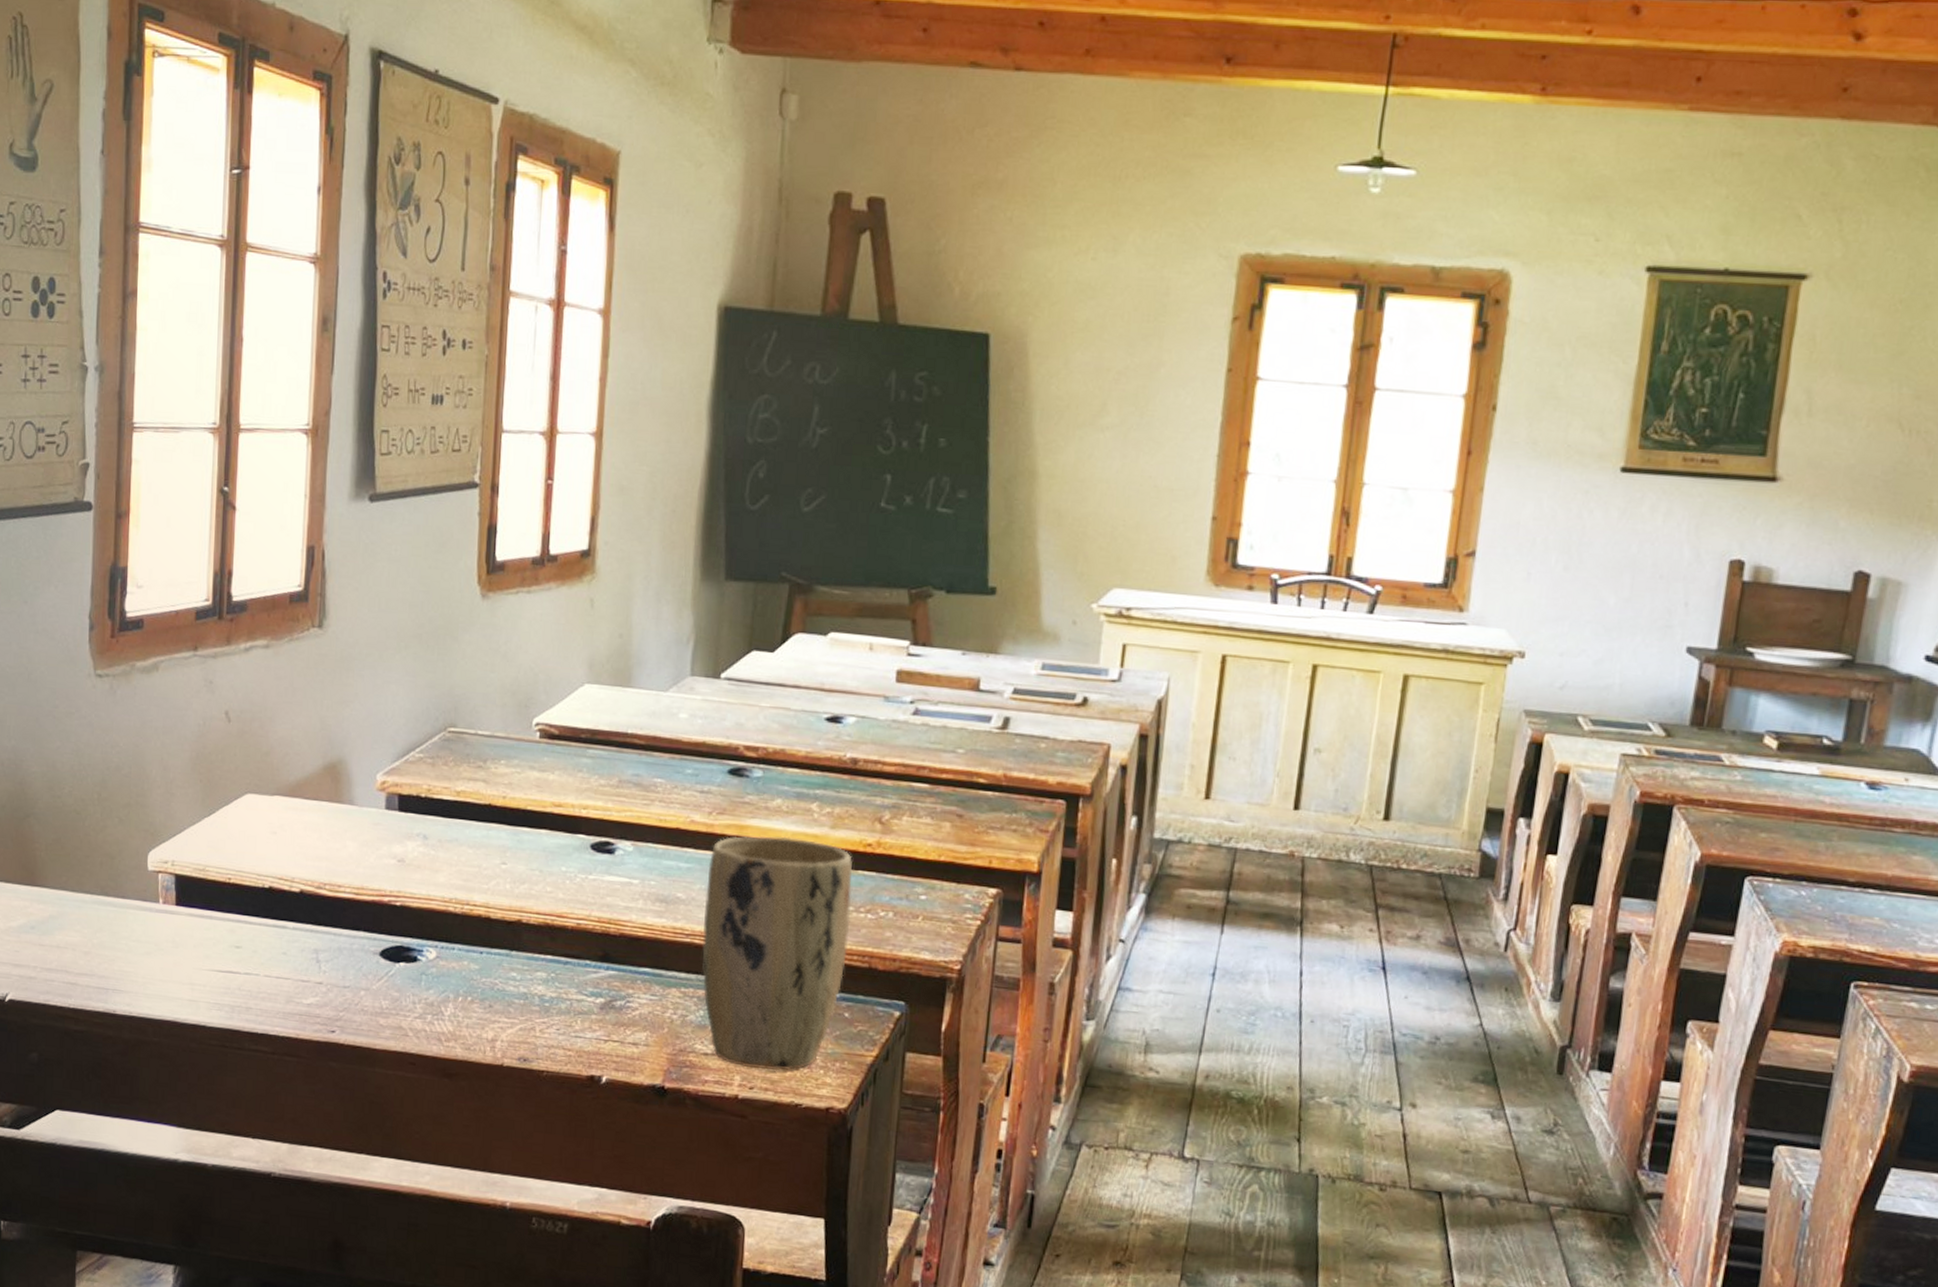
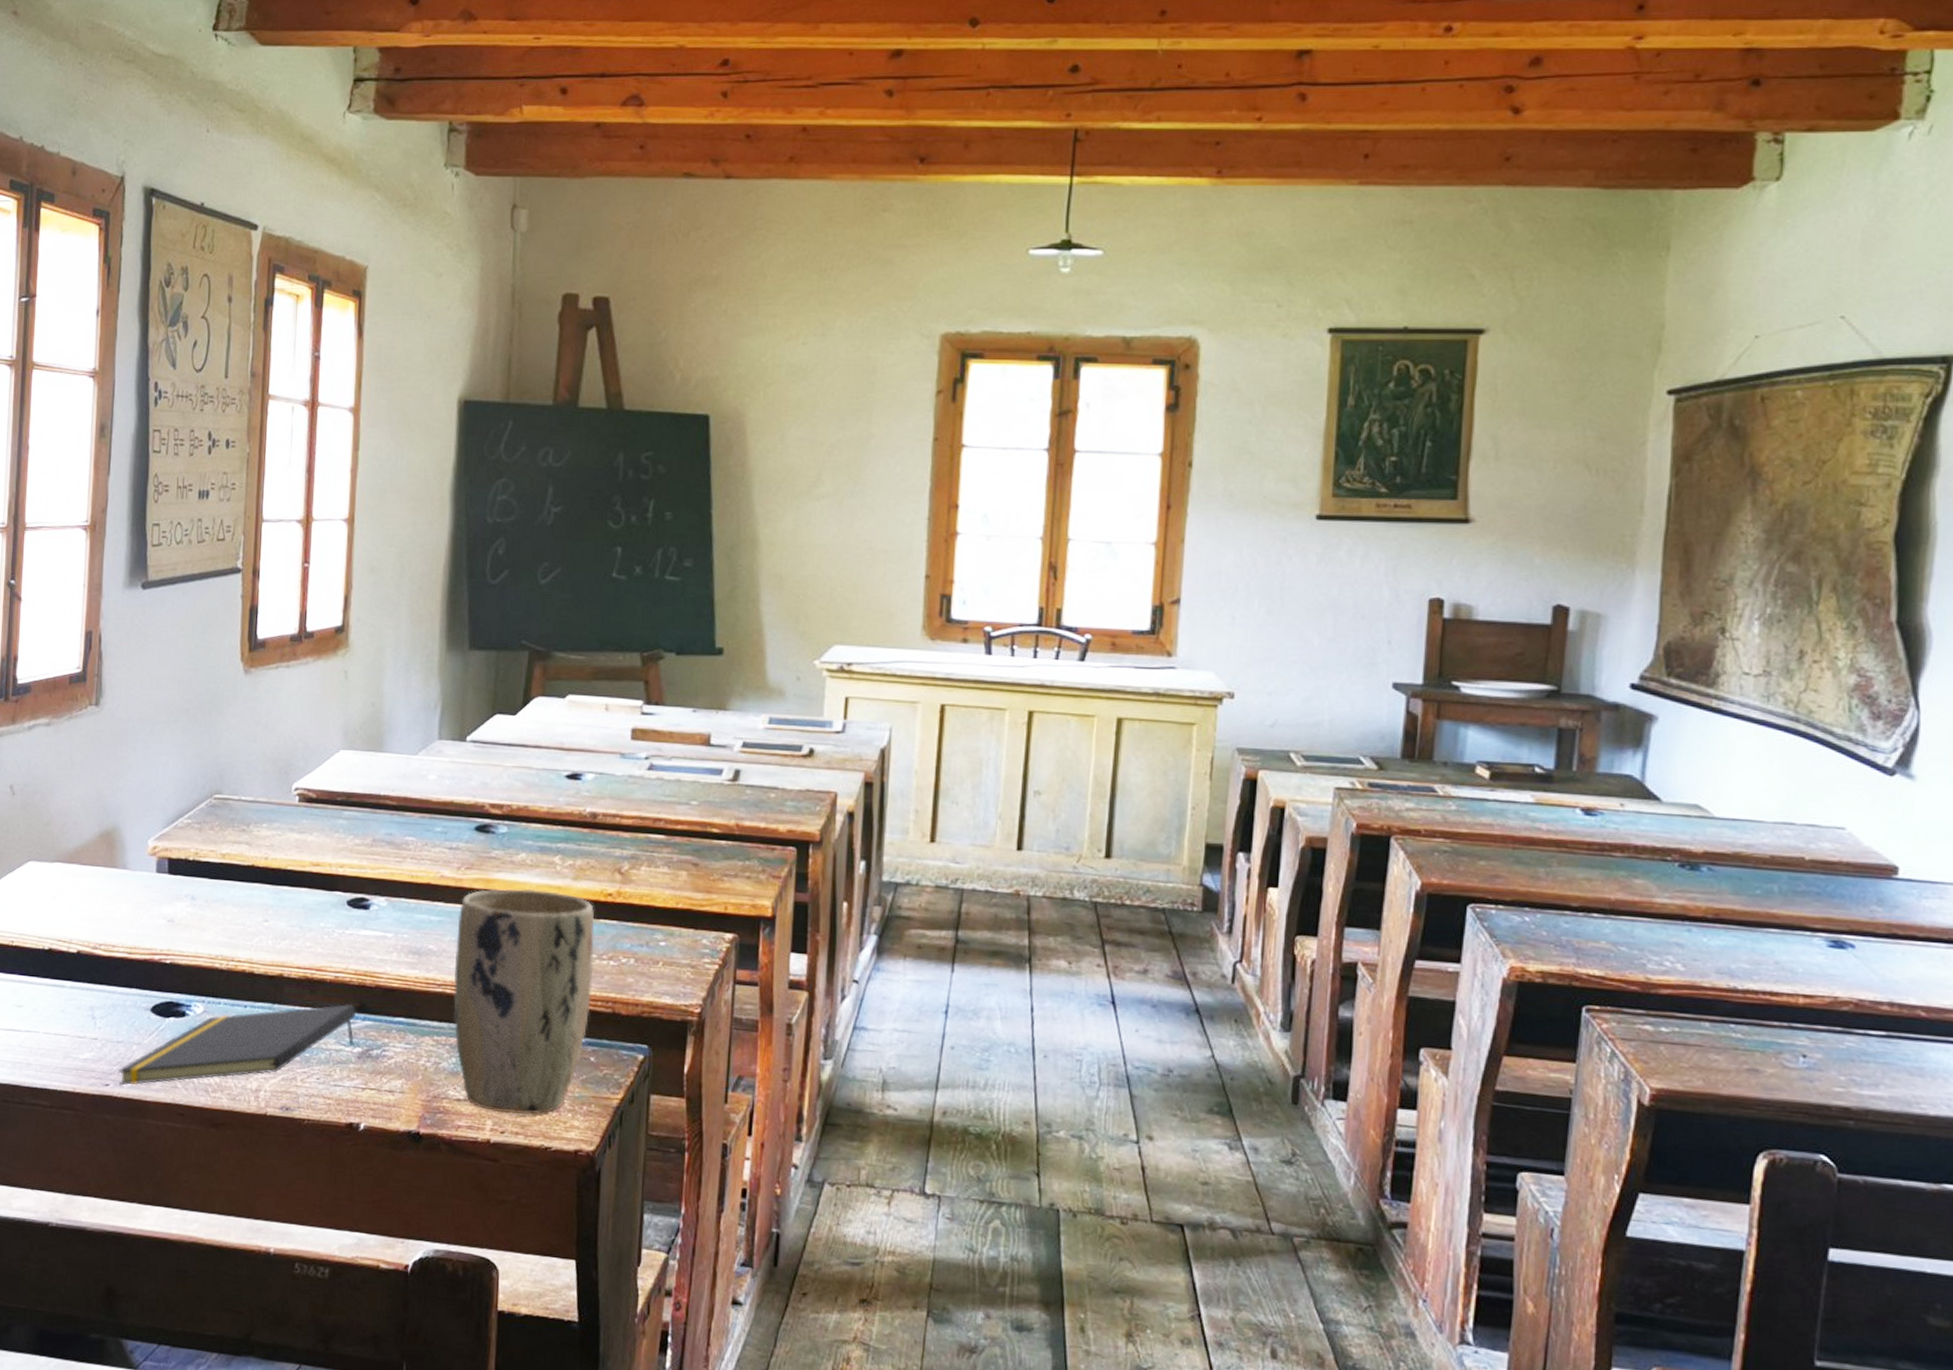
notepad: none [344,952,600,1033] -> present [118,1003,357,1086]

